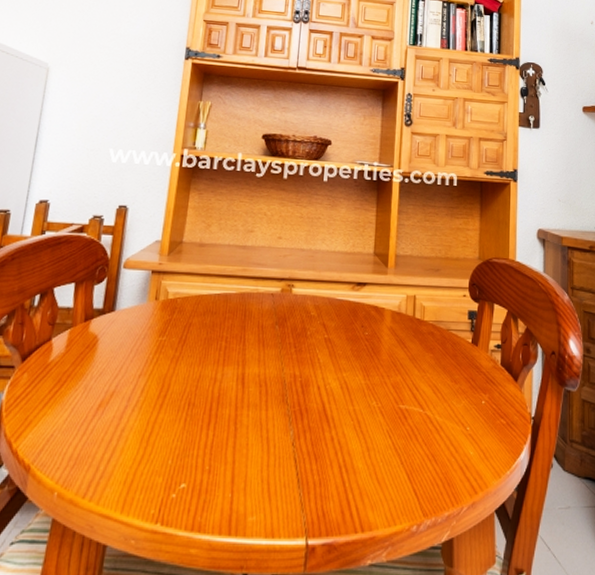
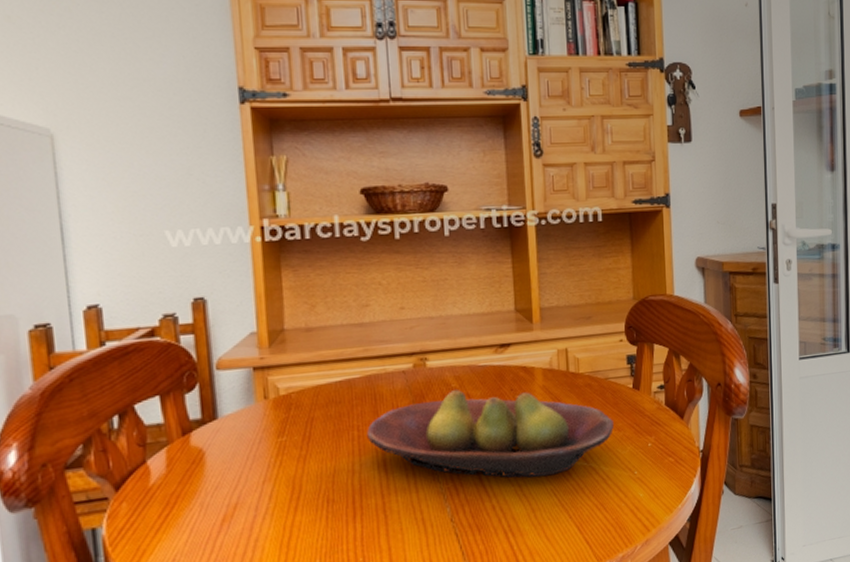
fruit bowl: none [232,317,451,417] -> present [367,388,613,478]

